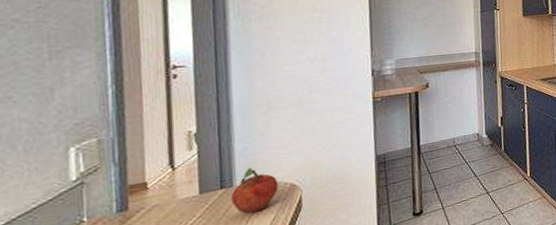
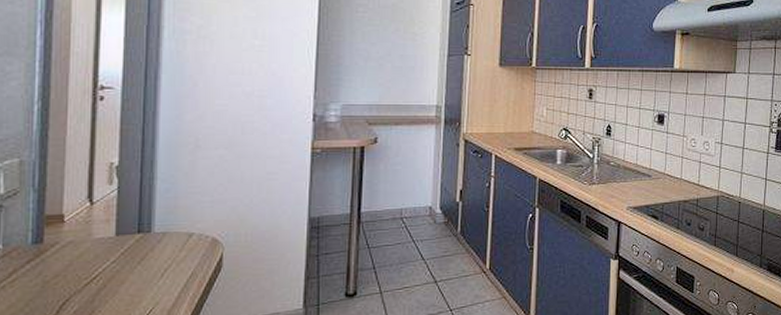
fruit: present [231,168,278,213] -> none [148,213,199,265]

